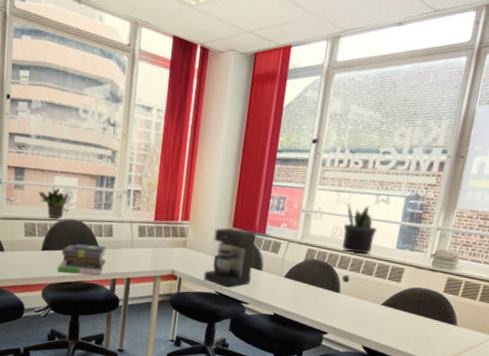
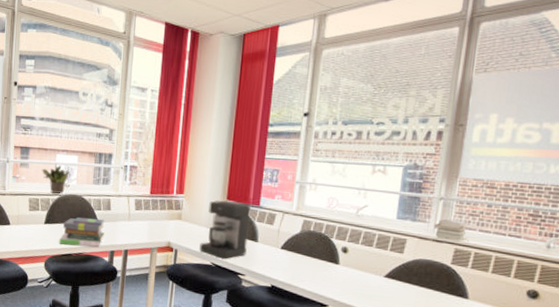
planter: present [342,204,378,254] -> none [339,175,376,225]

